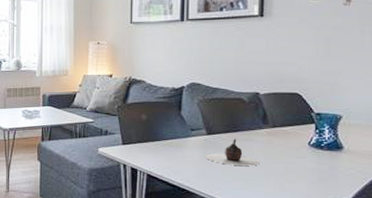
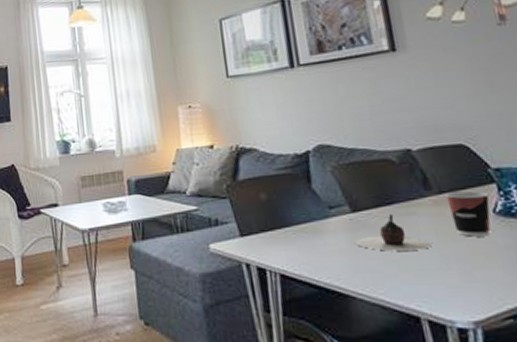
cup: none [276,127,308,161] -> present [444,191,491,237]

